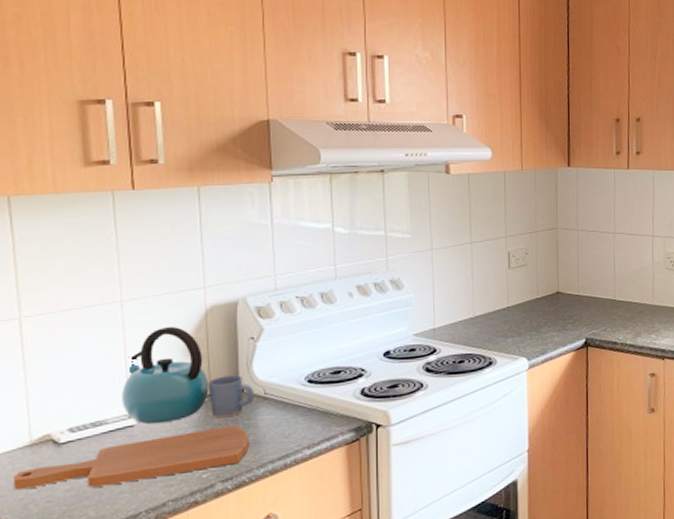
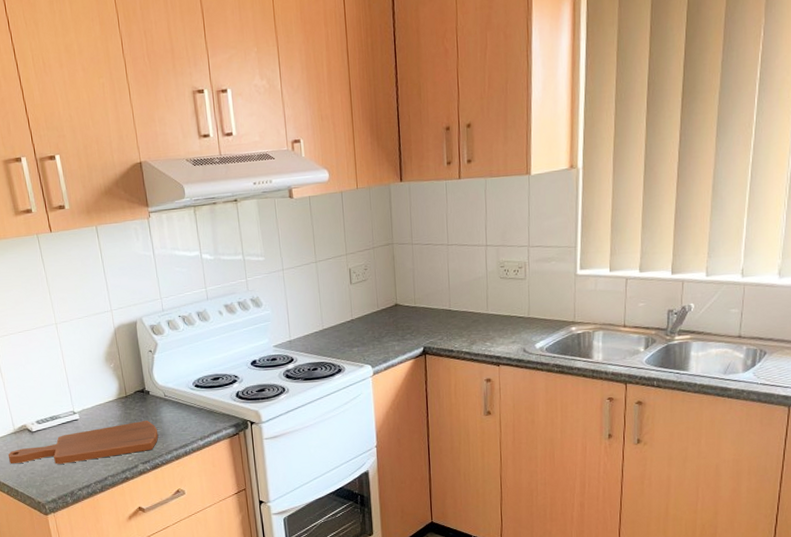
kettle: present [121,326,209,424] -> none [66,342,125,419]
mug: present [208,375,255,418] -> none [123,381,158,415]

